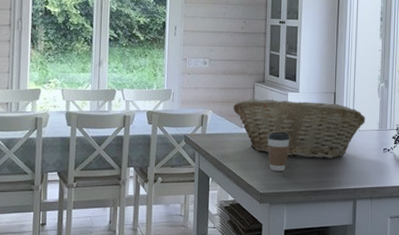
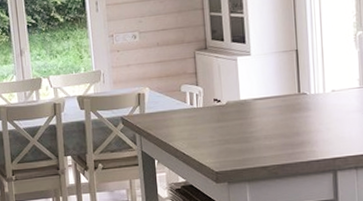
fruit basket: present [233,99,366,159] -> none [172,62,341,130]
coffee cup: present [267,132,290,171] -> none [217,102,245,147]

